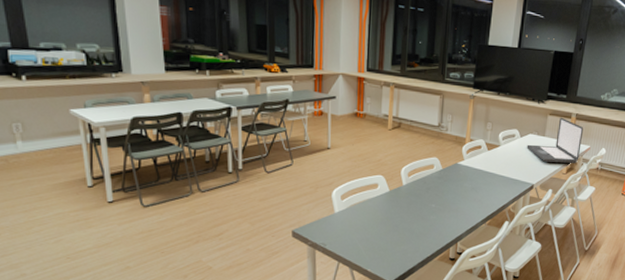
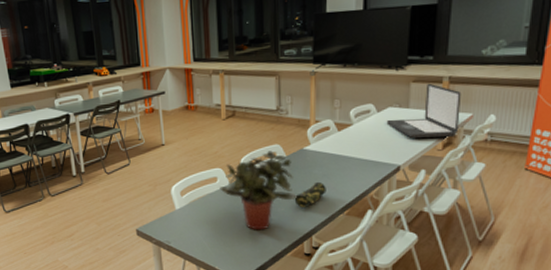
potted plant: none [379,162,448,236] -> present [219,150,297,230]
pencil case: none [445,193,474,217] -> present [294,181,326,209]

